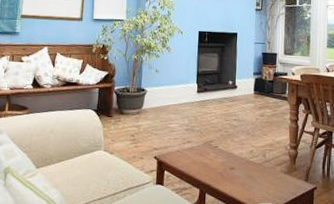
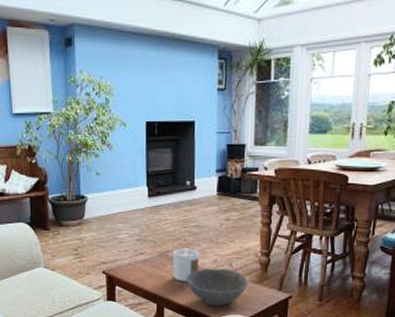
candle: none [215,138,238,170] -> present [172,247,199,282]
bowl: none [226,158,279,194] -> present [186,268,248,306]

